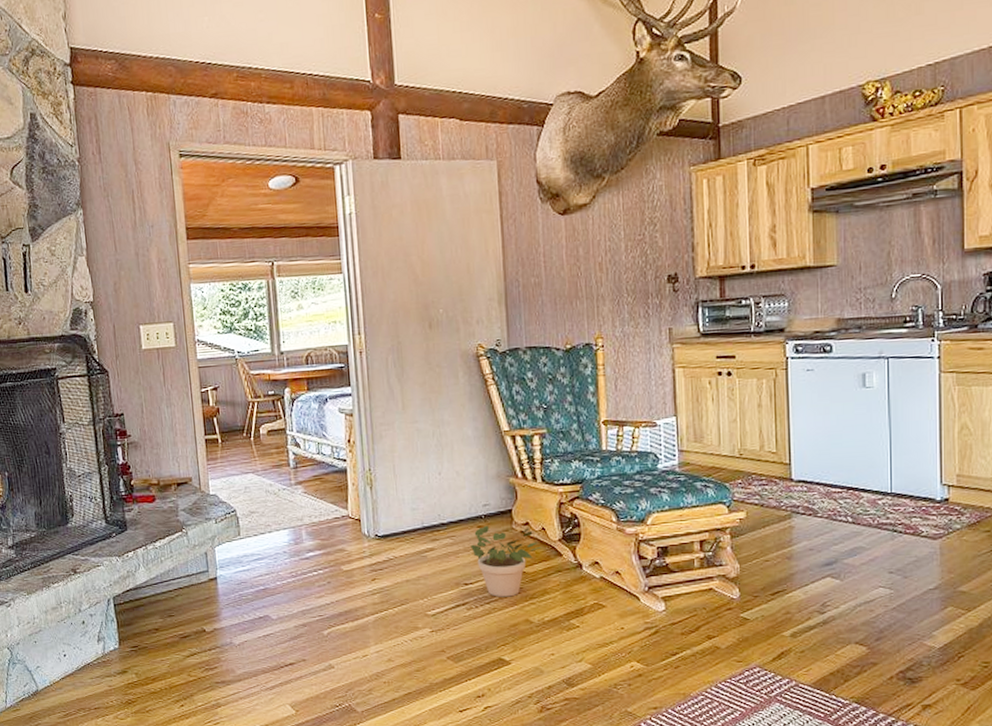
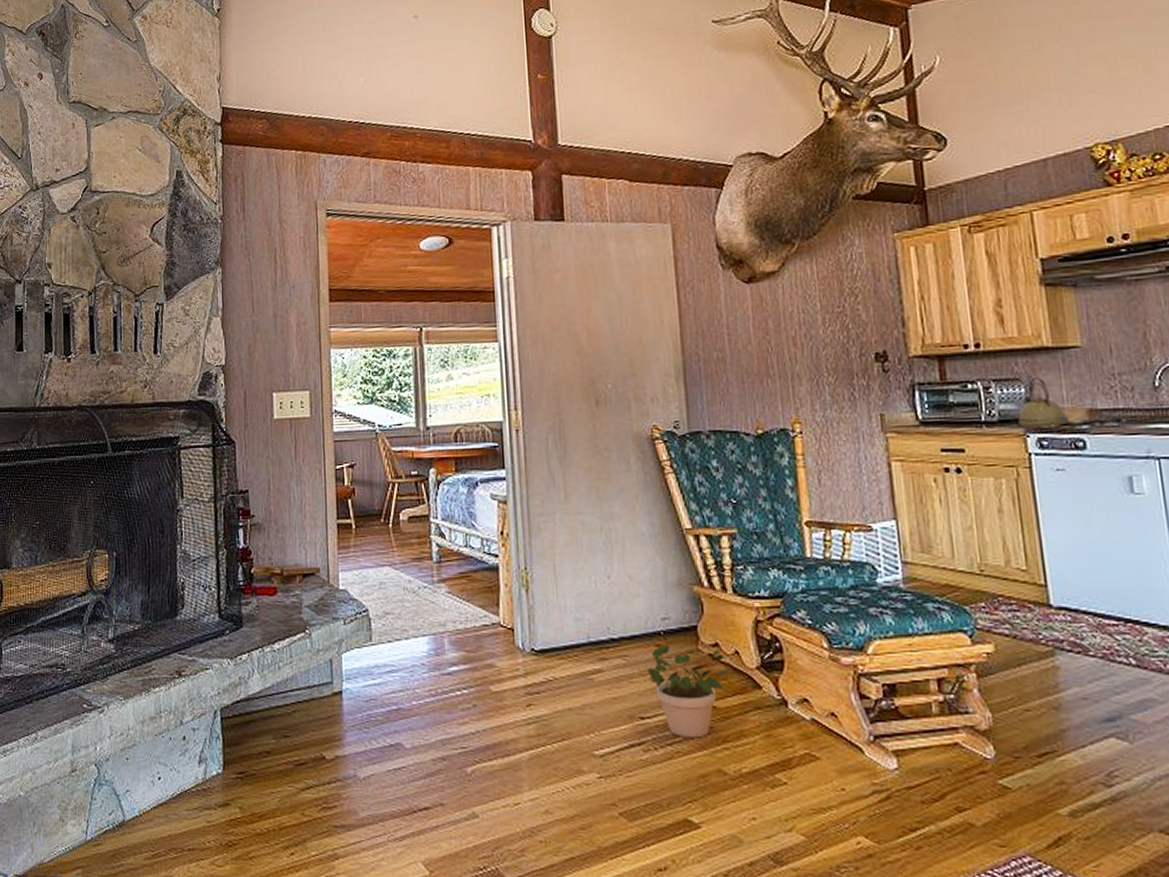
kettle: none [780,293,822,336] -> present [1018,377,1071,428]

